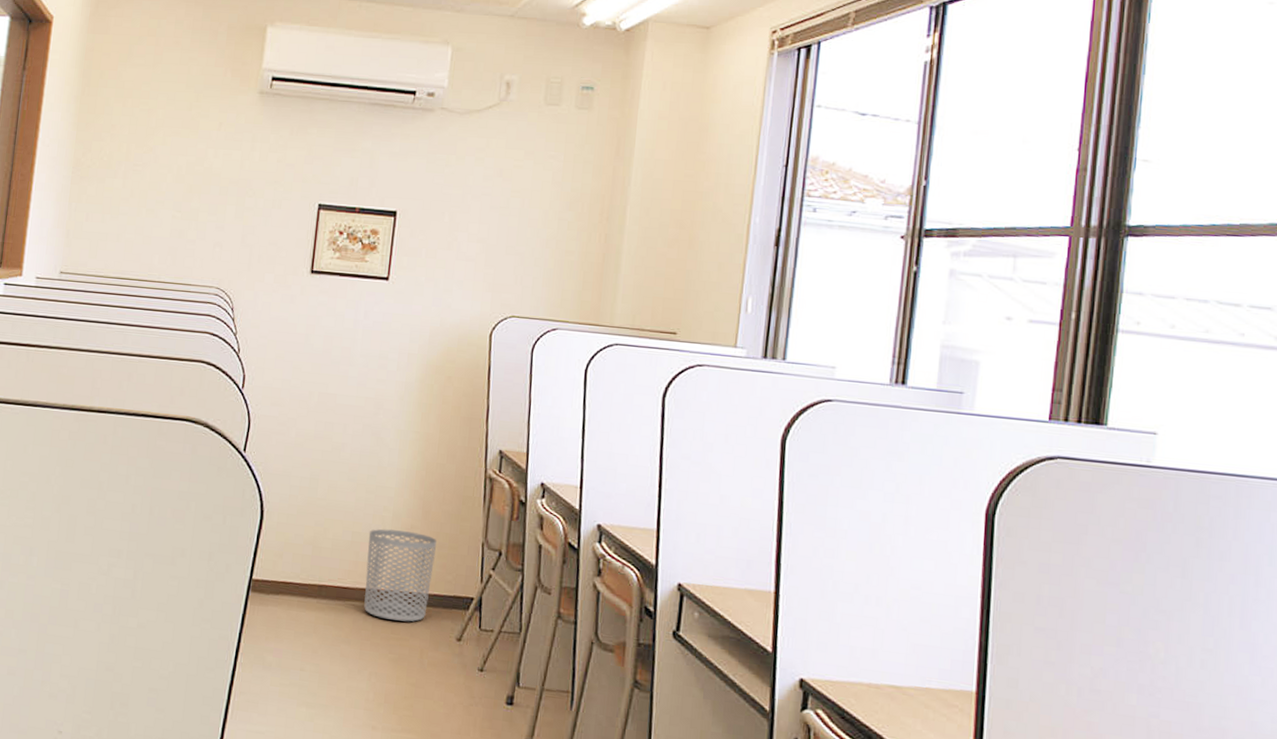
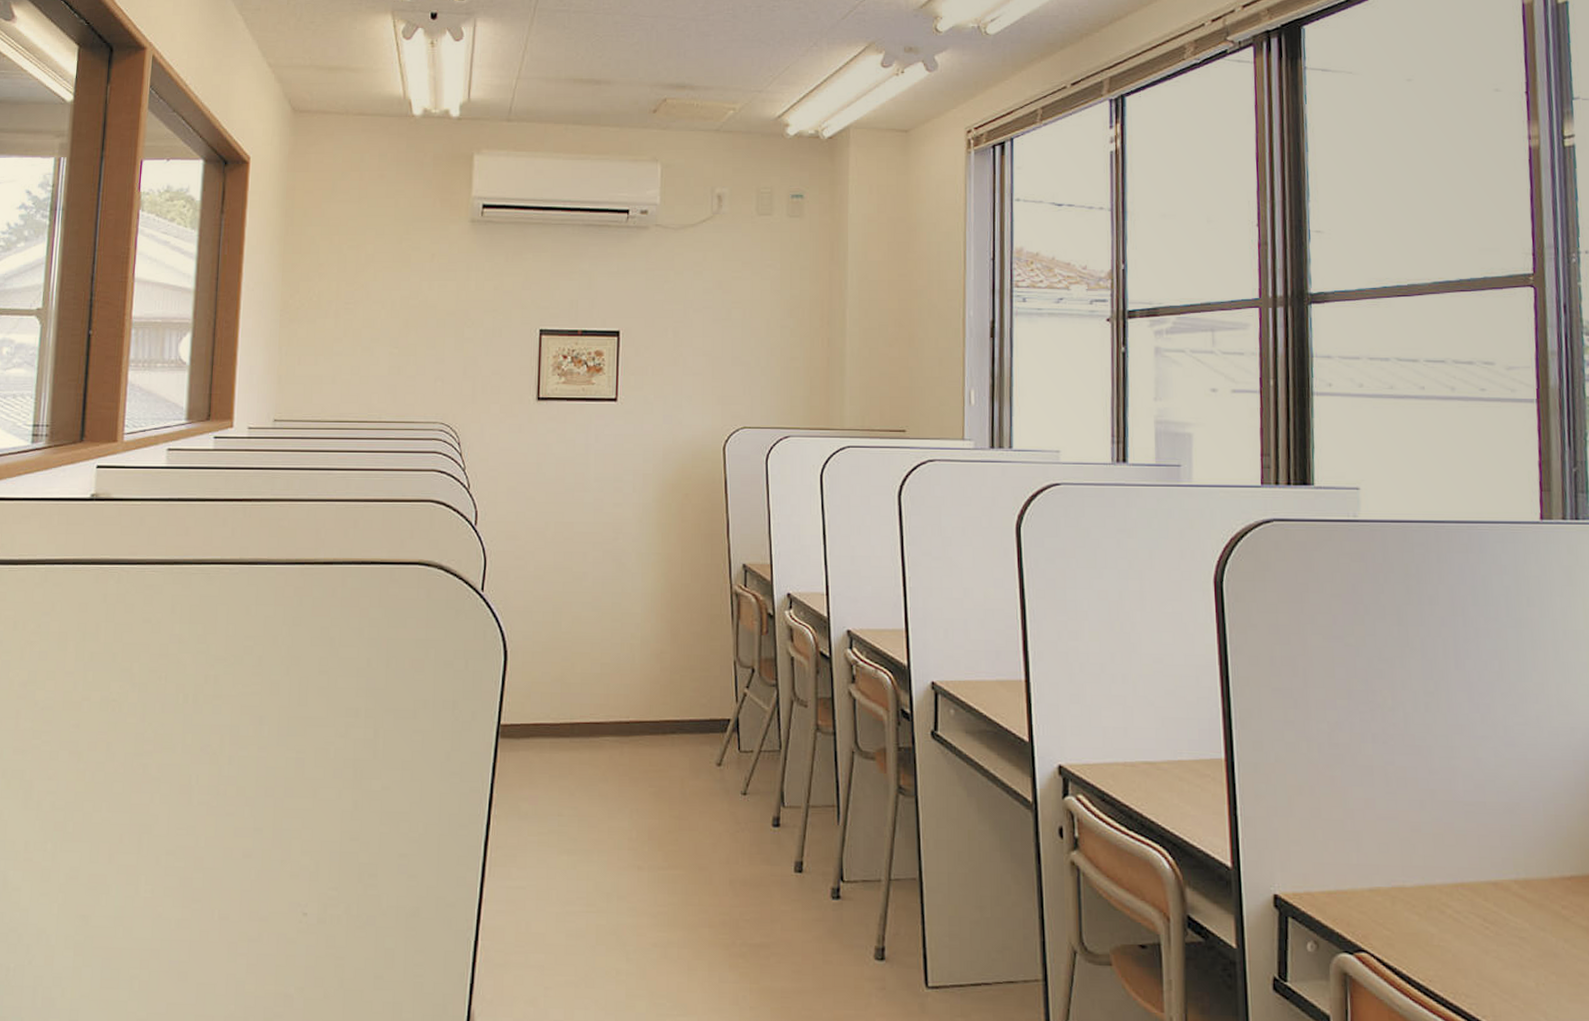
waste bin: present [364,528,437,622] -> none [618,656,689,752]

